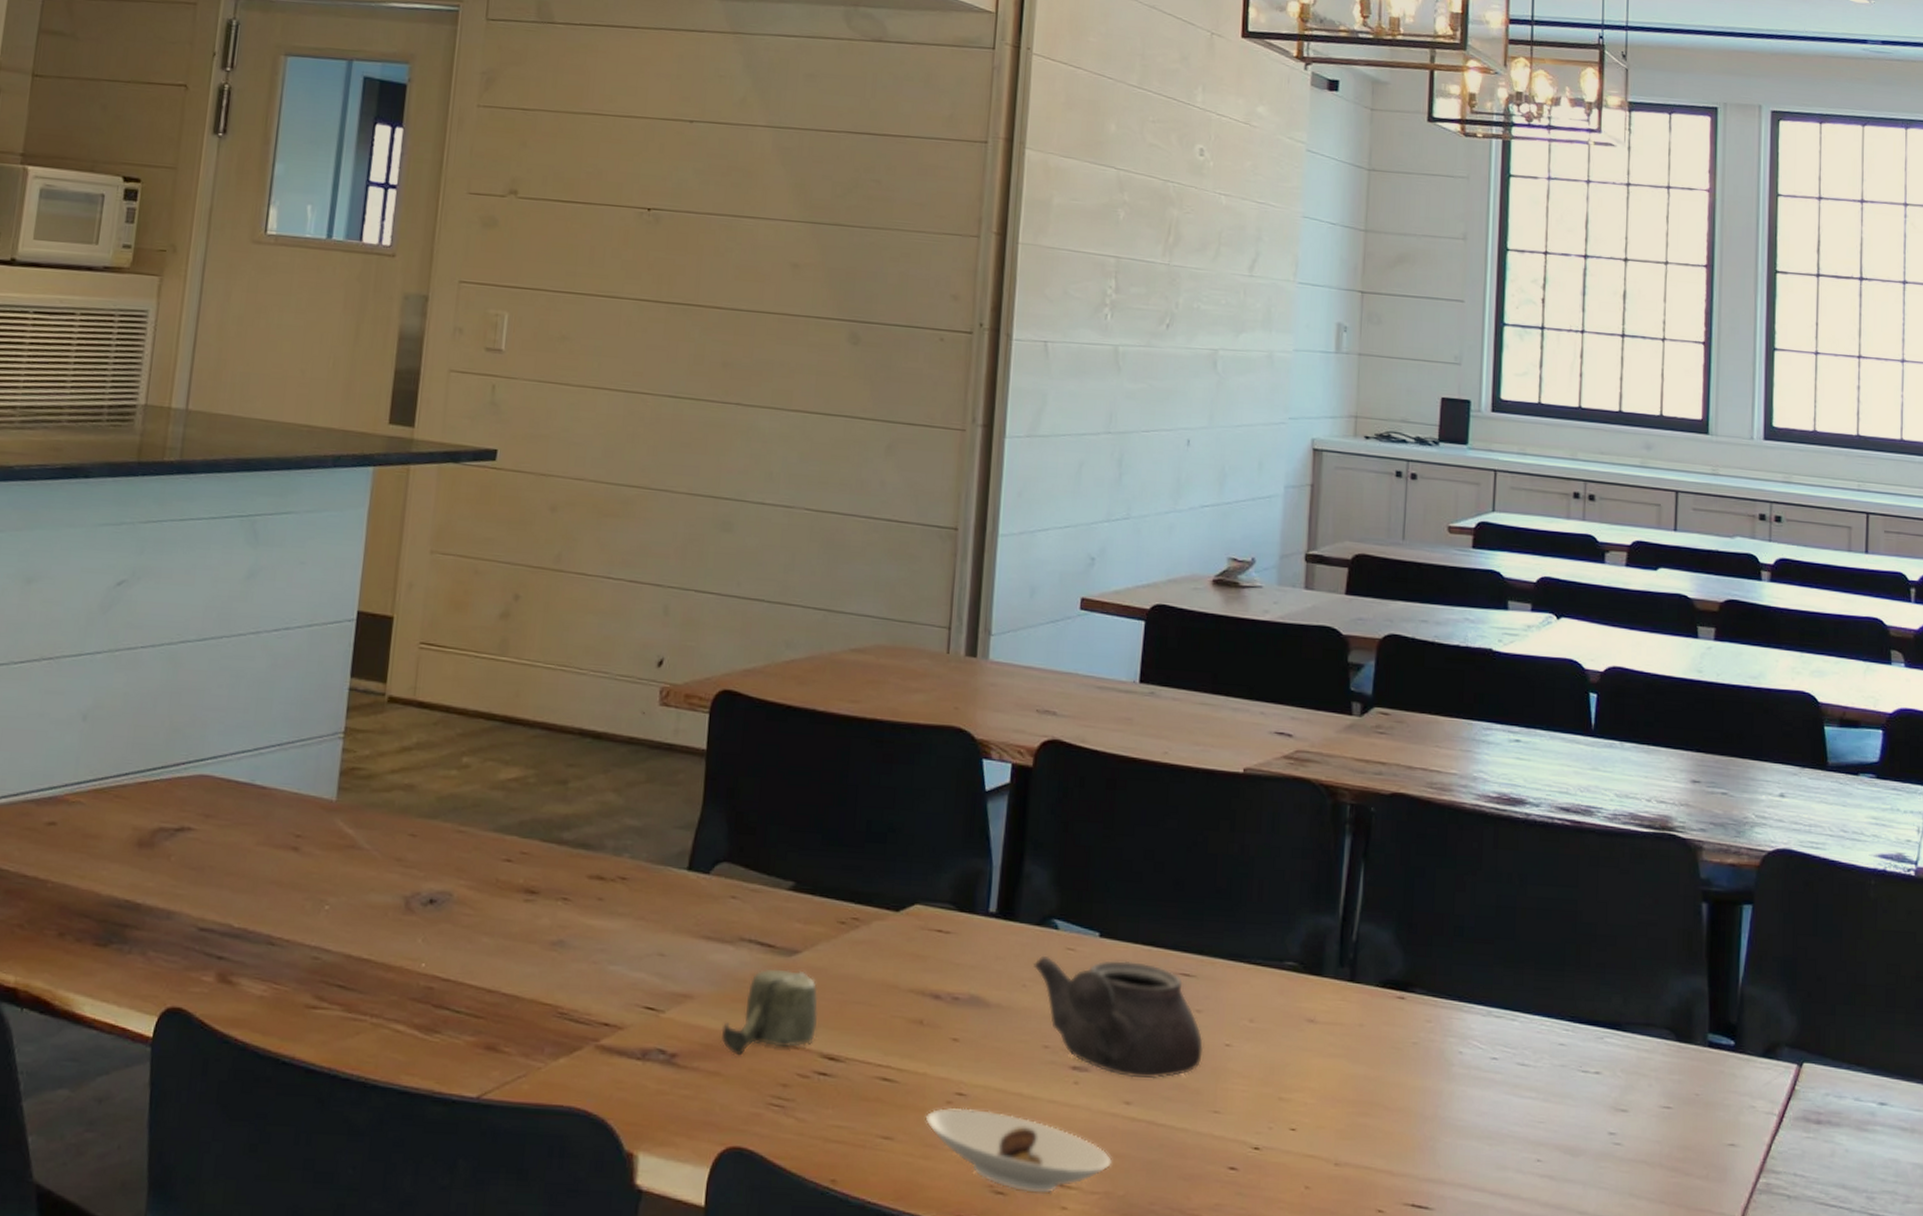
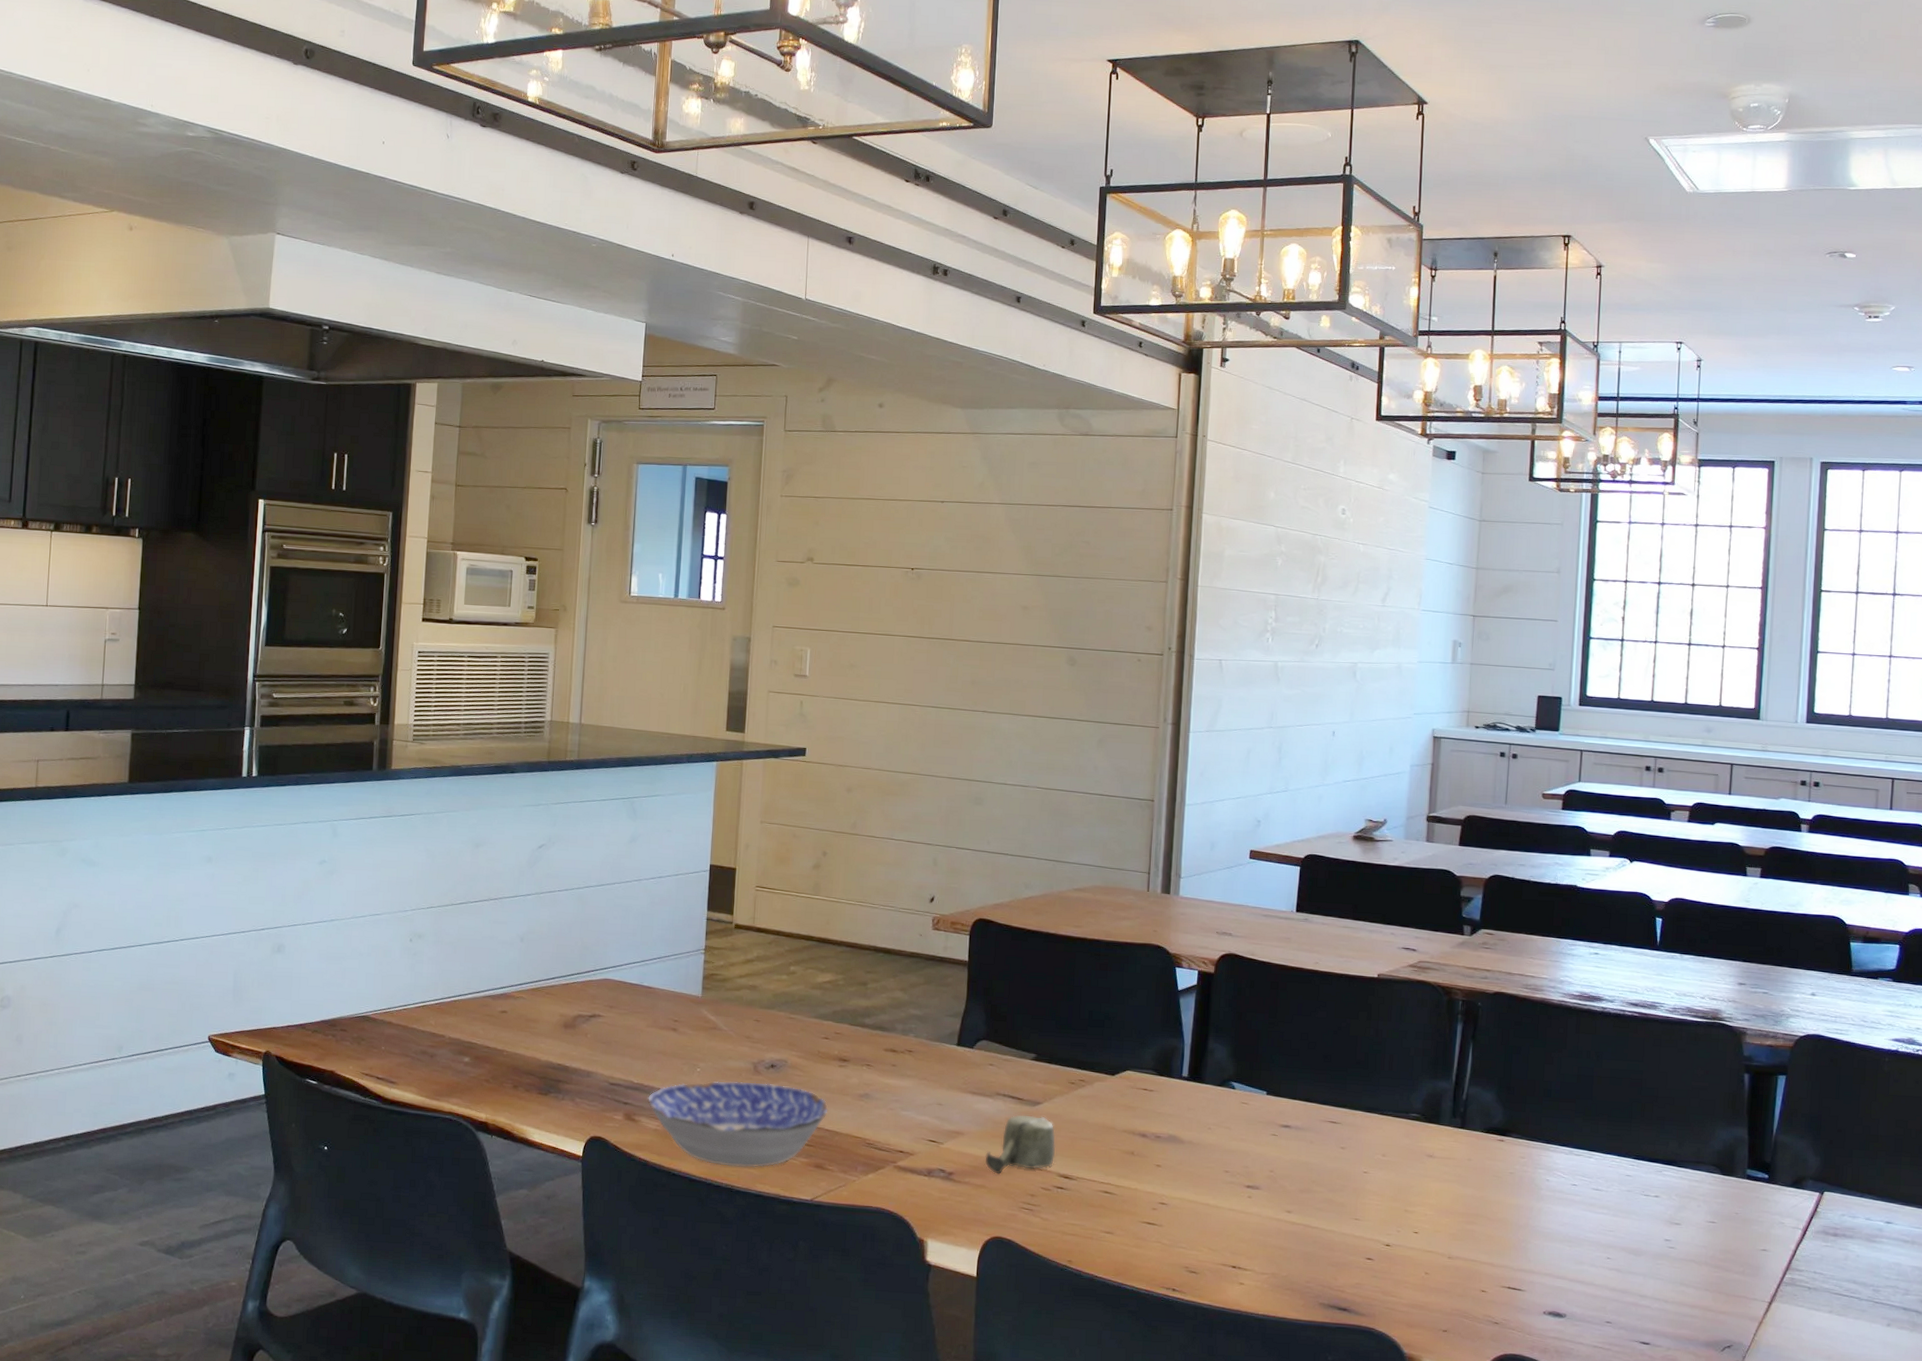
bowl: none [252,923,508,1051] -> present [648,1081,829,1168]
saucer: present [925,1107,1112,1193] -> none [1137,1213,1277,1273]
teapot: present [1034,955,1203,1079] -> none [1217,1107,1347,1196]

